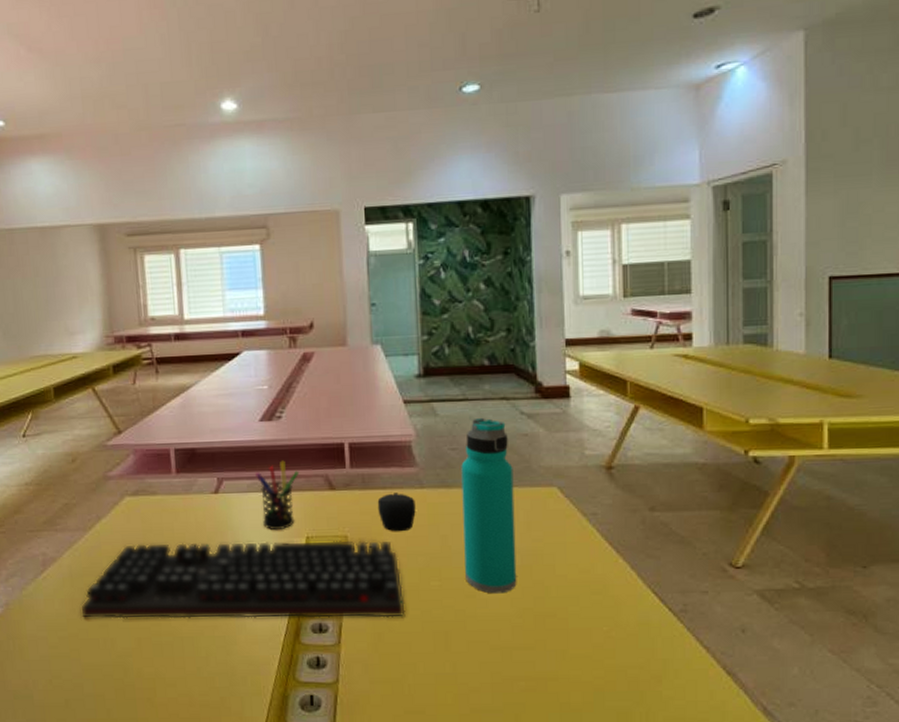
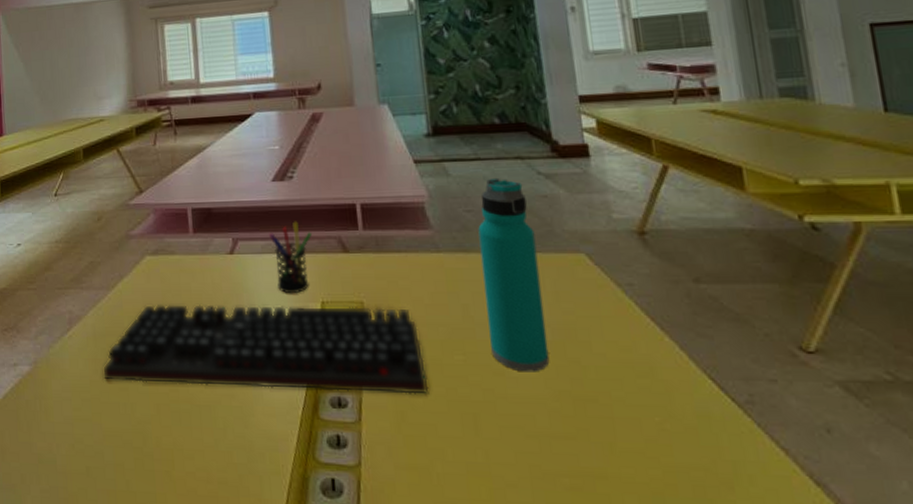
computer mouse: present [377,493,416,532] -> none [392,257,434,299]

